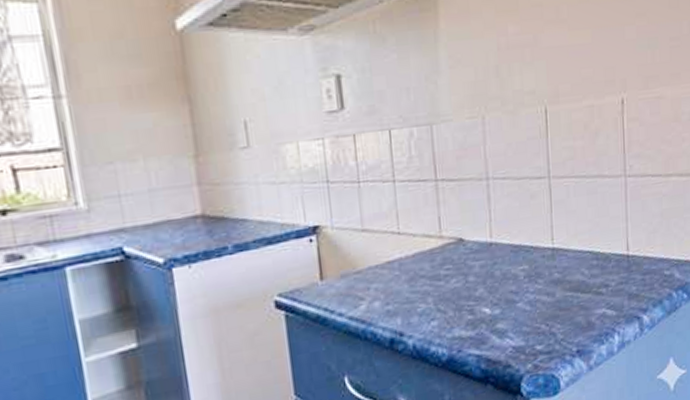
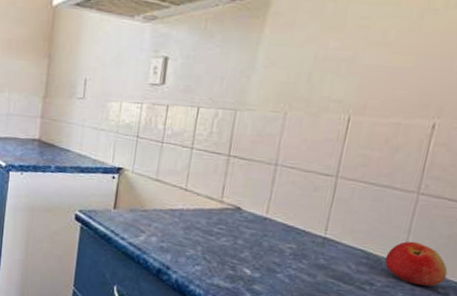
apple: none [612,228,668,274] -> present [384,241,448,287]

